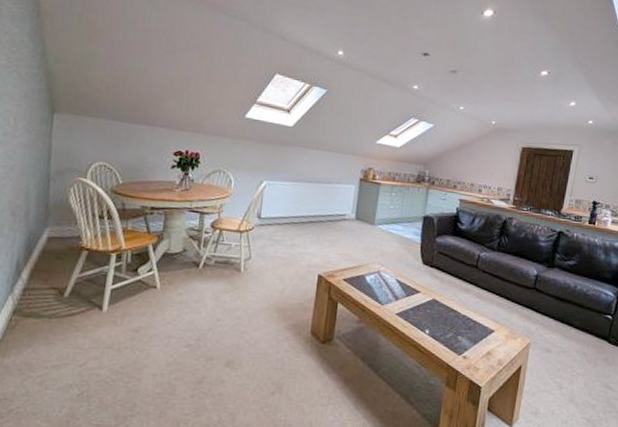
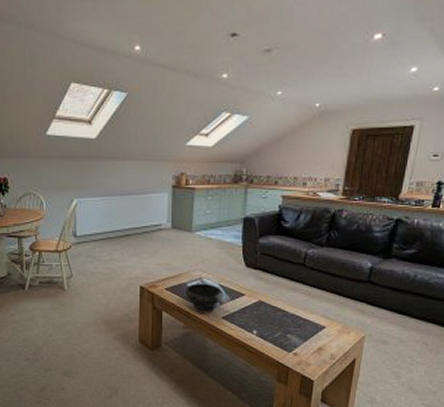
bowl: none [362,276,400,306] -> present [186,283,223,310]

